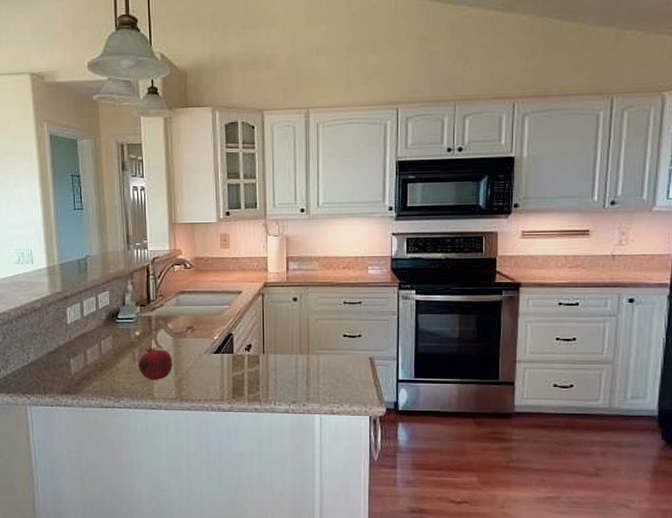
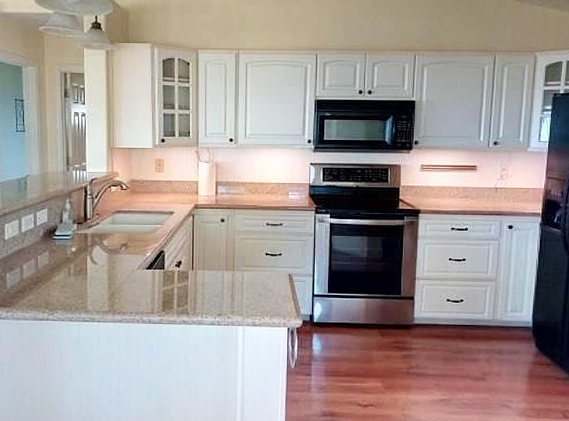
fruit: present [138,347,172,381] -> none [73,262,106,295]

